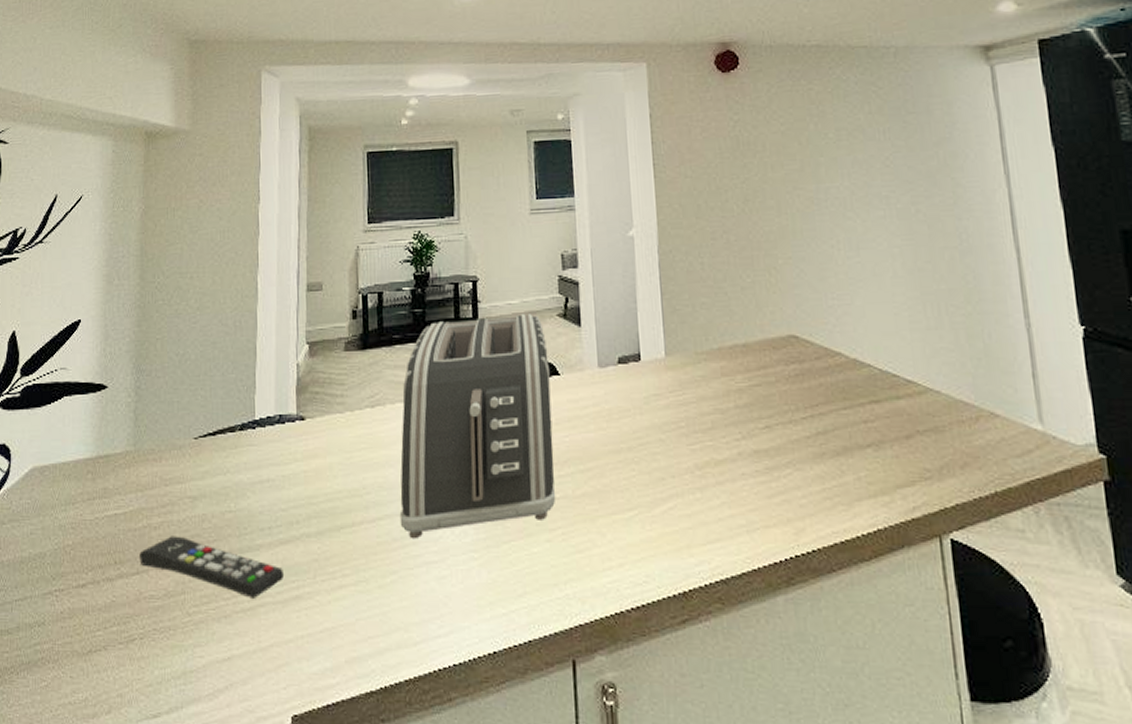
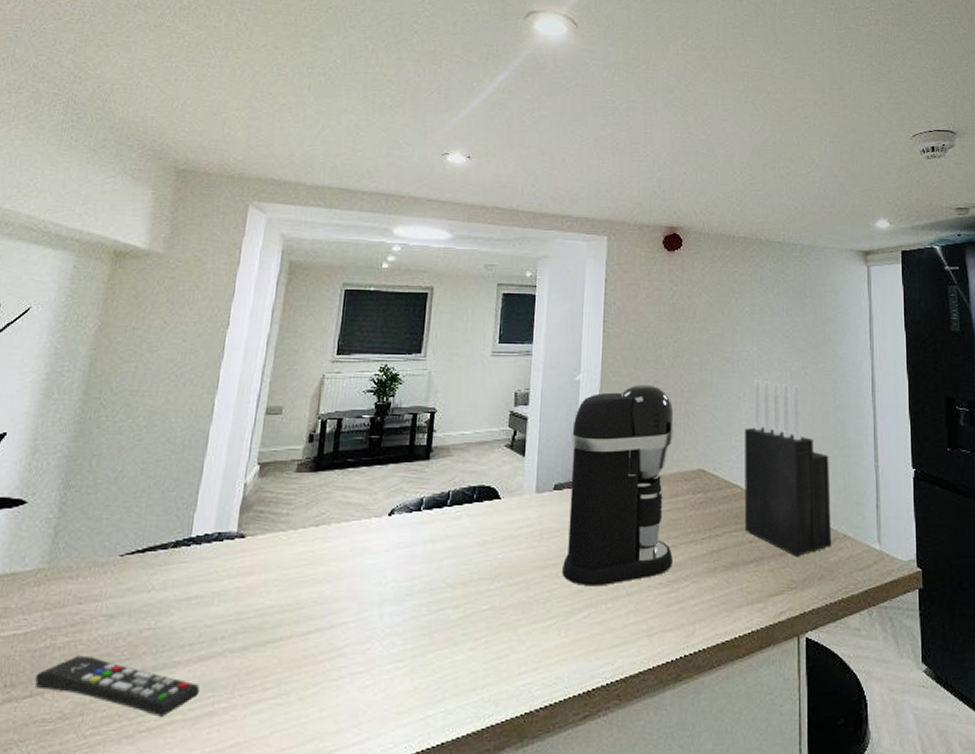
toaster: present [399,314,556,539] -> none [329,444,493,652]
coffee maker: none [631,236,769,474] -> present [562,384,675,587]
knife block: none [842,223,975,441] -> present [744,380,832,558]

